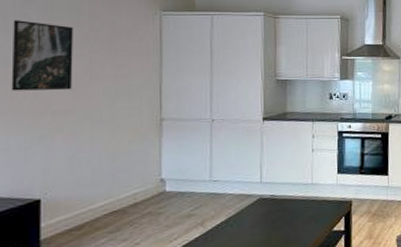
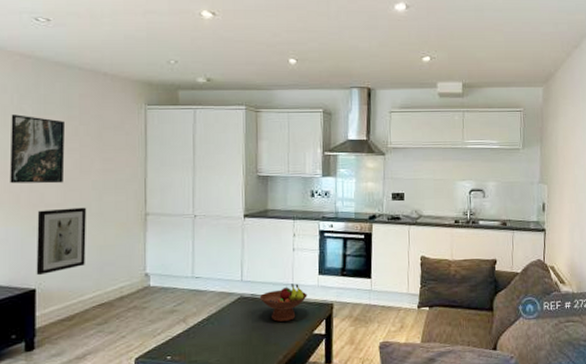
wall art: none [41,114,98,186] -> present [36,207,87,276]
fruit bowl: none [279,183,327,221] -> present [259,283,307,322]

